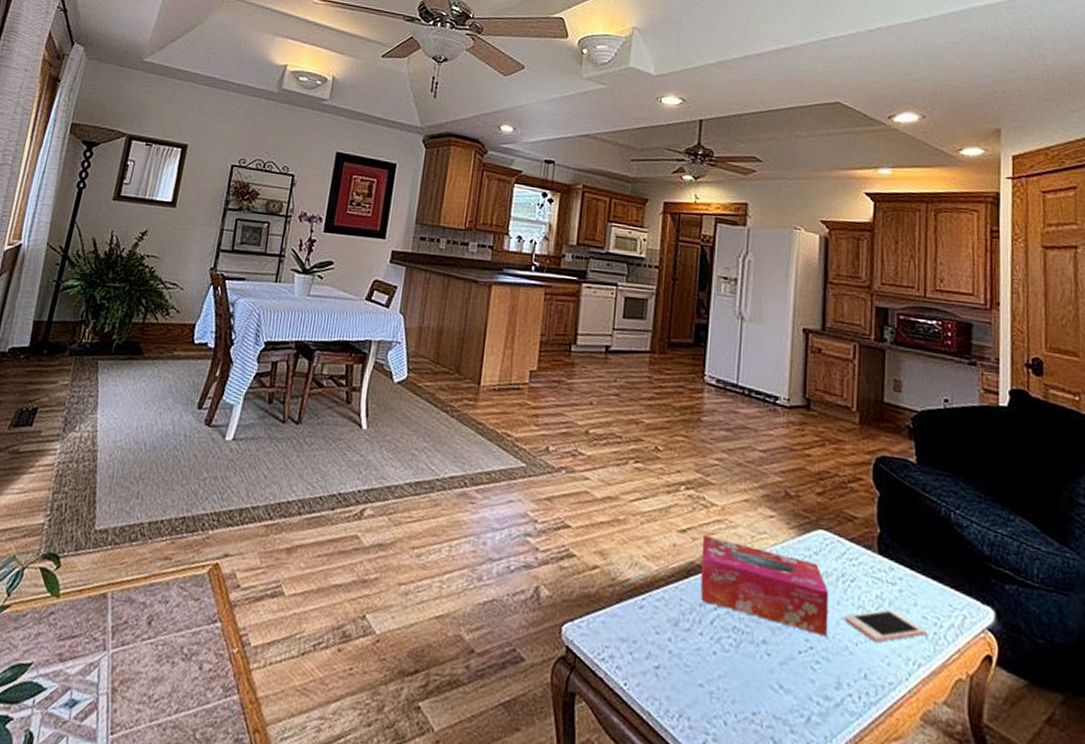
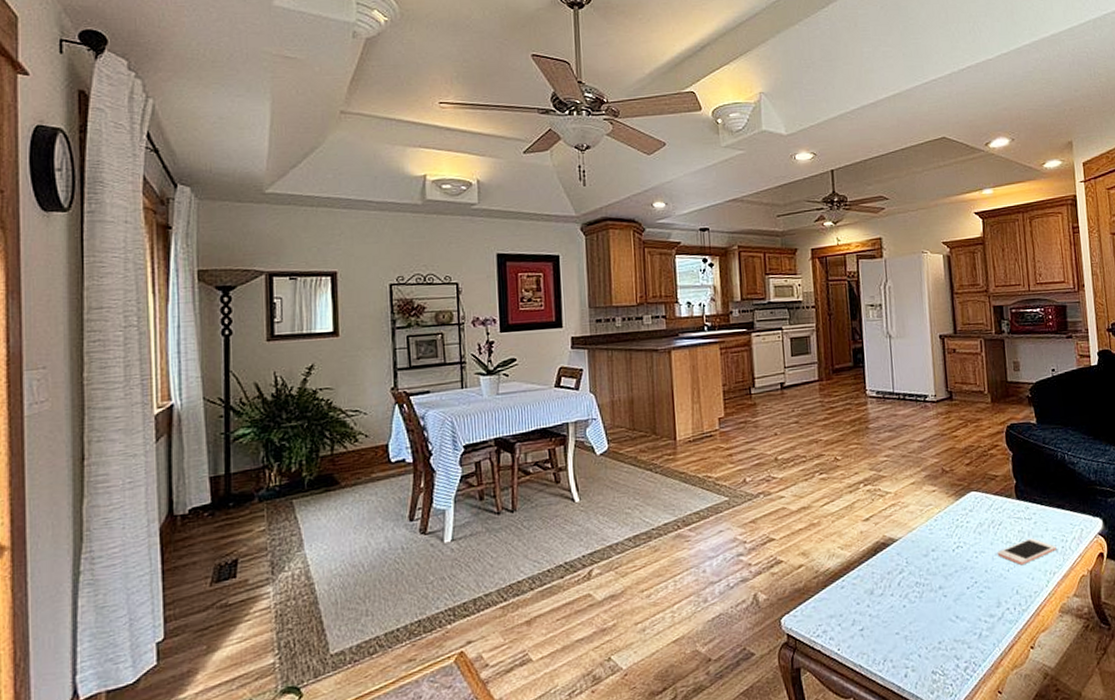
tissue box: present [700,535,829,637] -> none [882,518,986,572]

